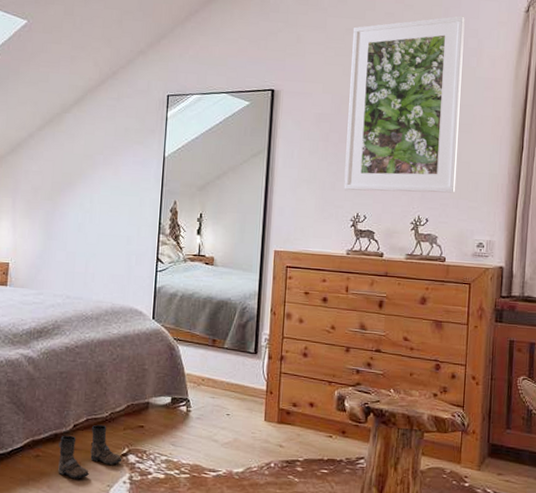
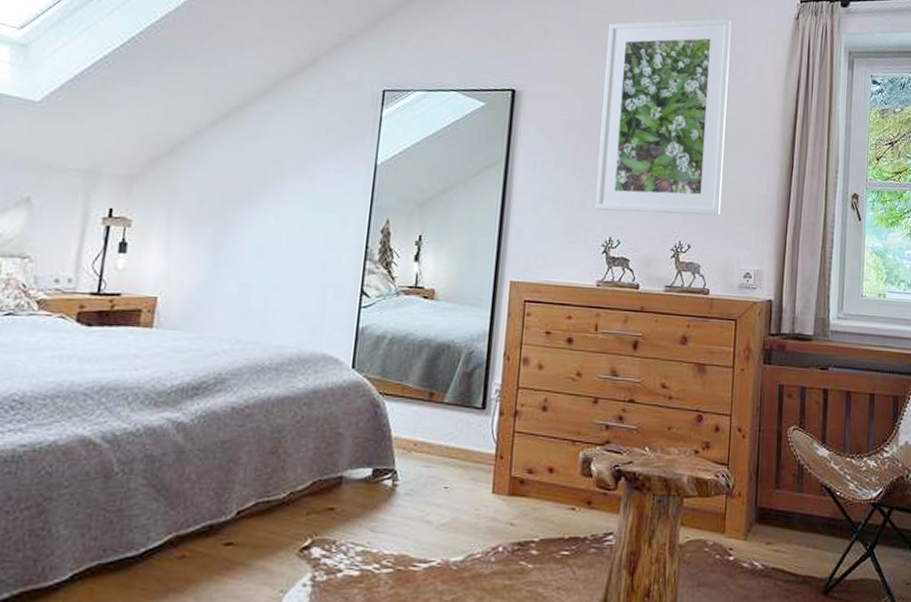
boots: present [58,424,122,479] -> none [211,509,303,585]

